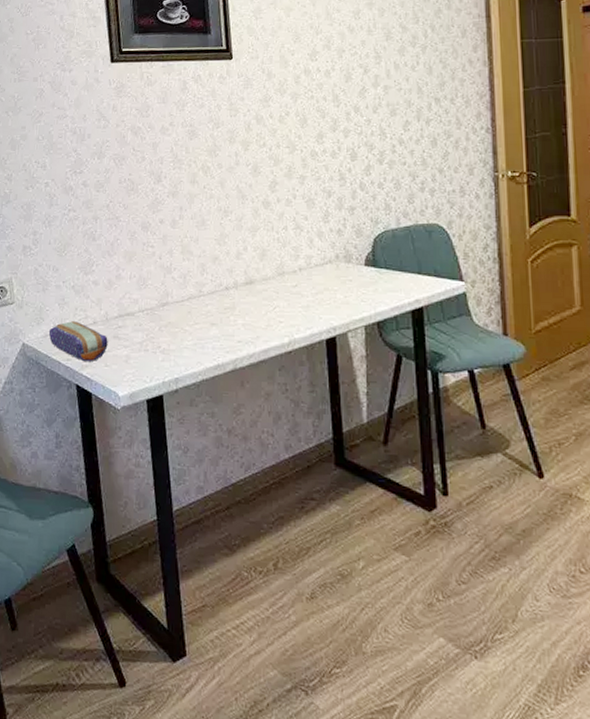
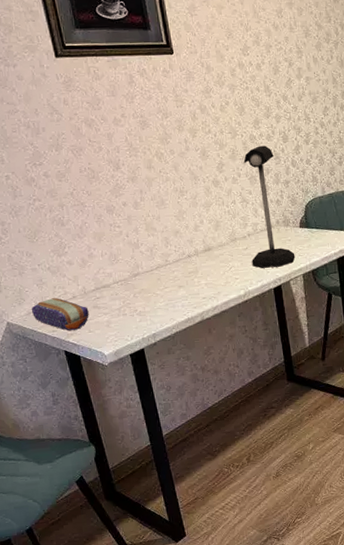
desk lamp: none [301,163,357,313] -> present [243,145,295,268]

